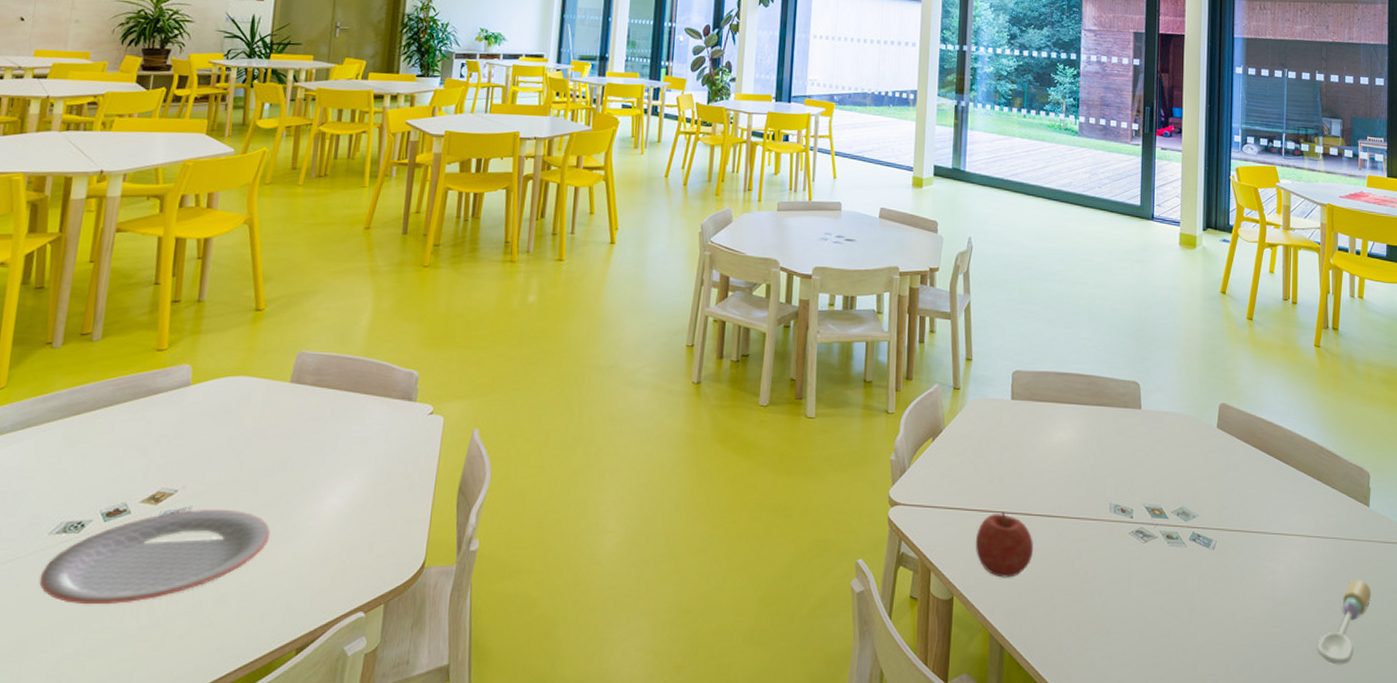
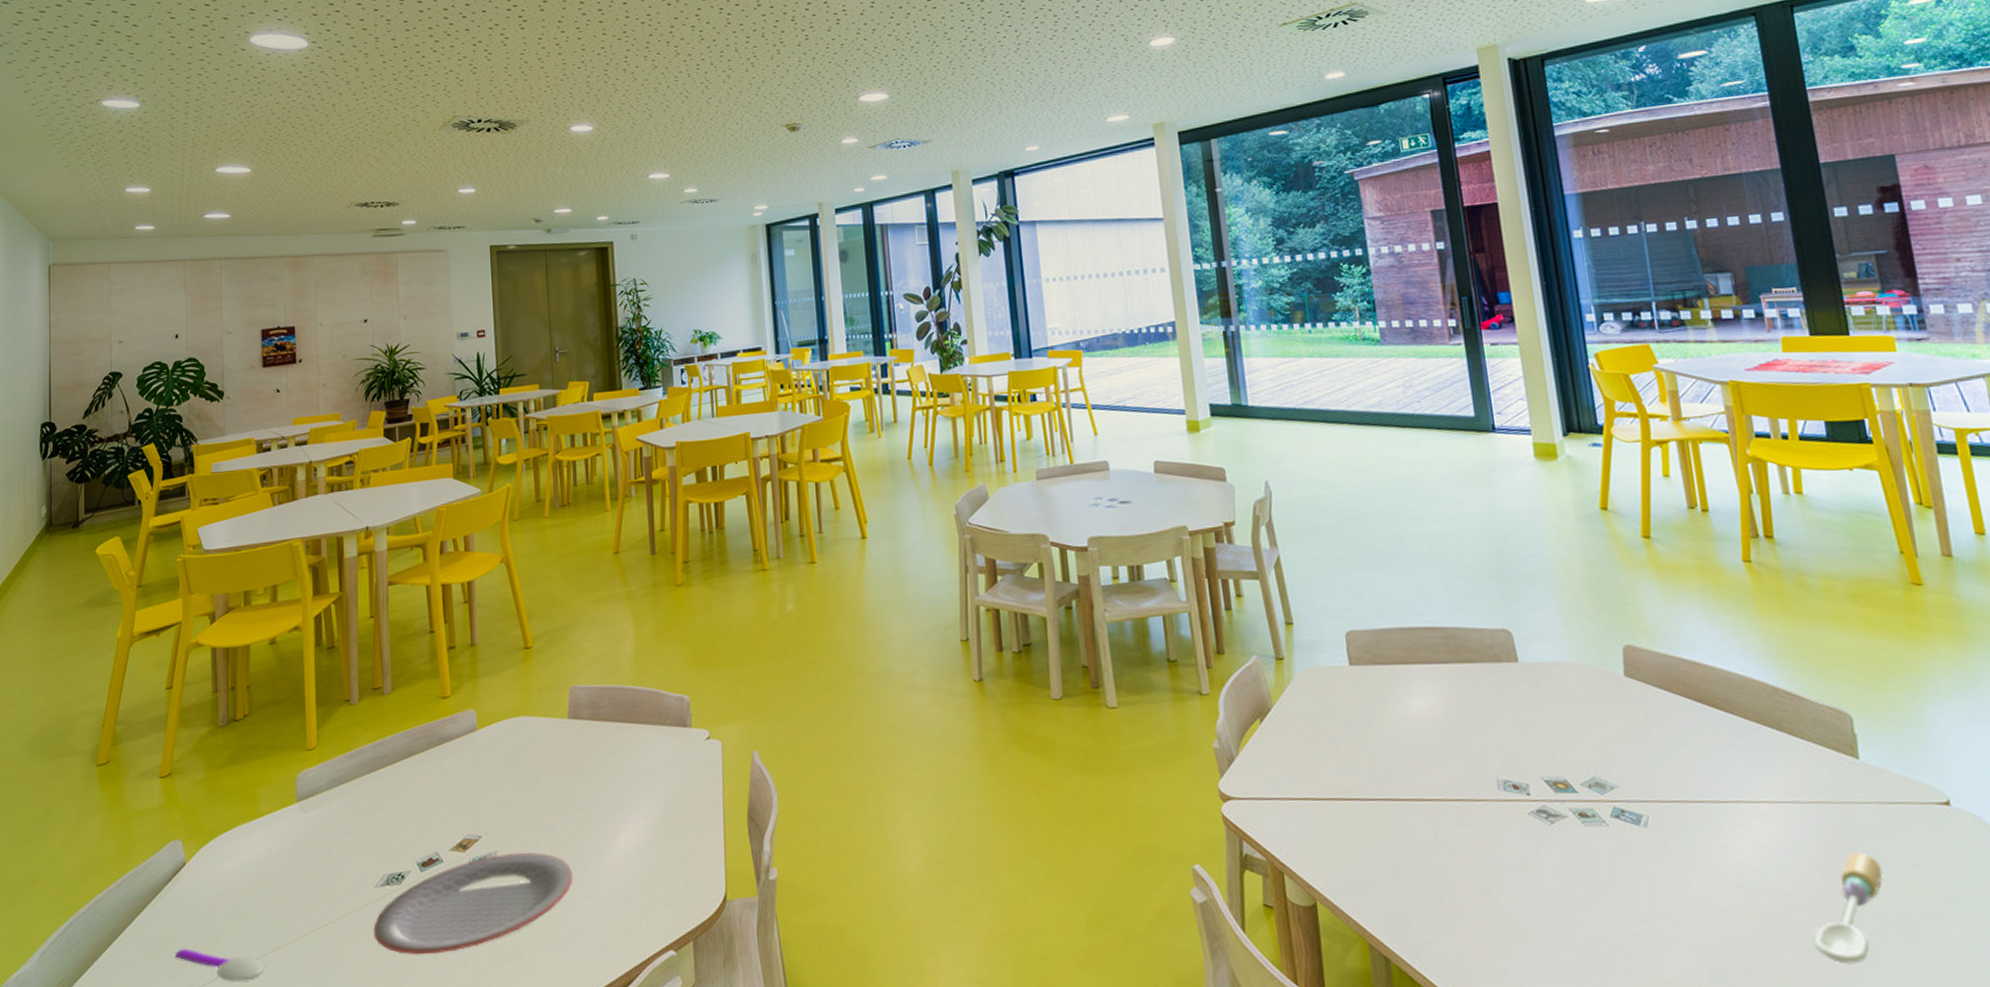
fruit: present [975,511,1033,578] -> none [1332,798,1408,877]

